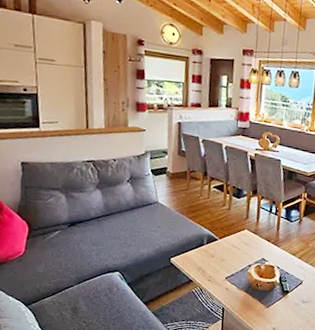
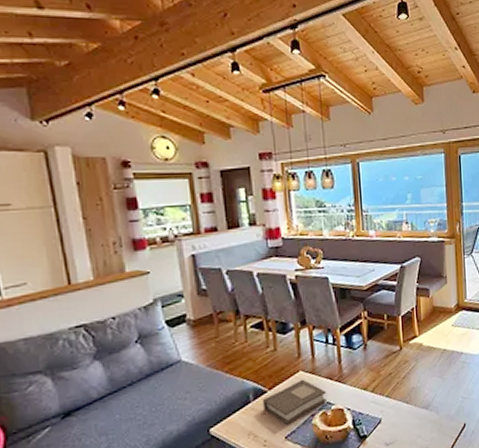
book: none [213,236,263,269] -> present [263,379,327,425]

